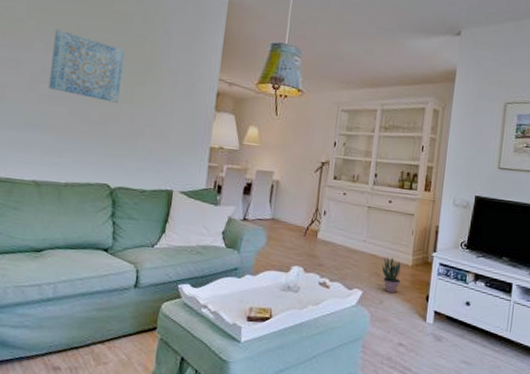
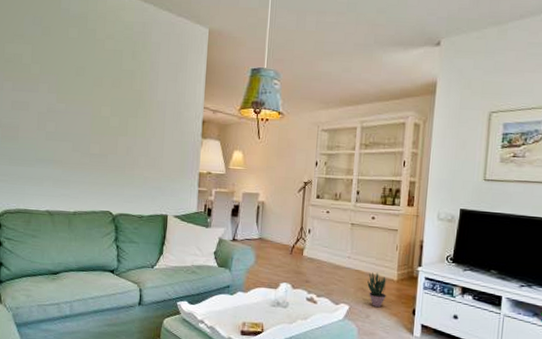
wall art: present [48,28,125,103] -> none [54,70,118,136]

